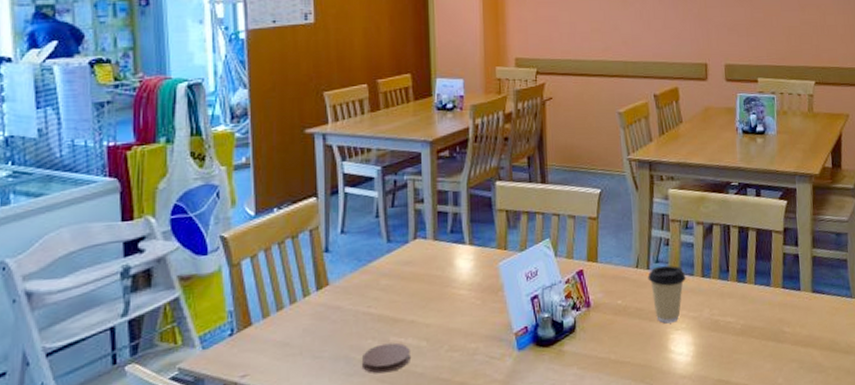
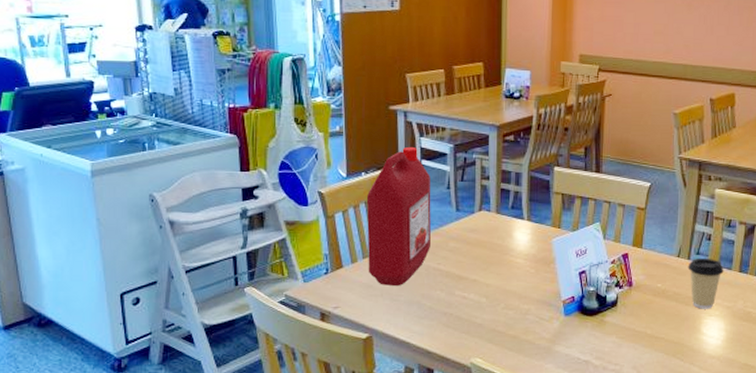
ketchup jug: none [279,173,358,341] -> present [366,146,431,285]
coaster: present [361,342,410,374] -> none [431,296,472,320]

